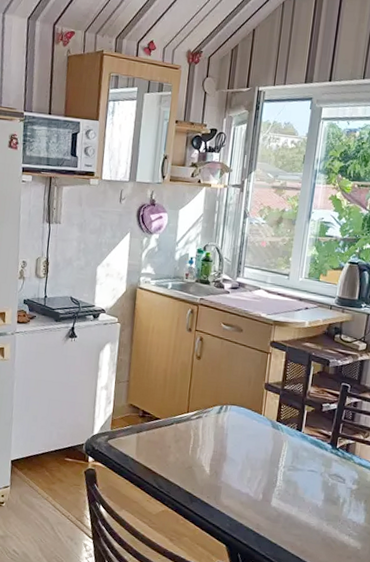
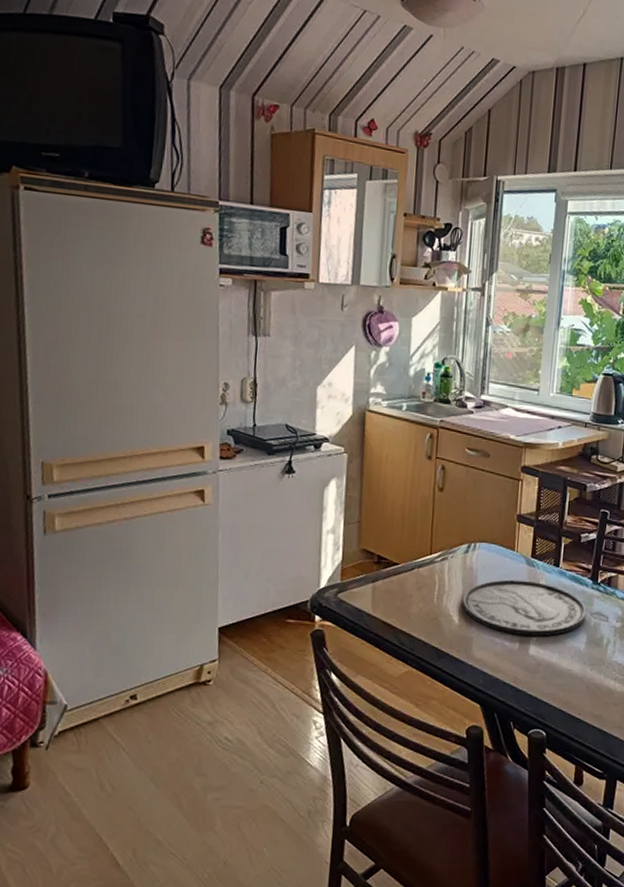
plate: none [214,439,325,492] -> present [463,579,586,637]

